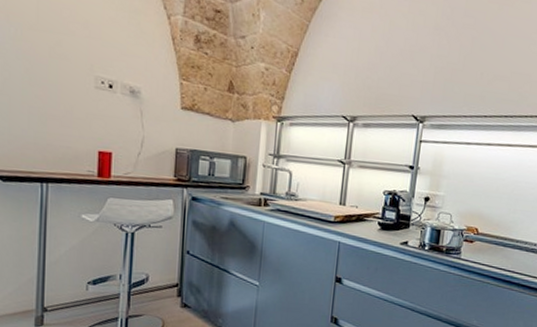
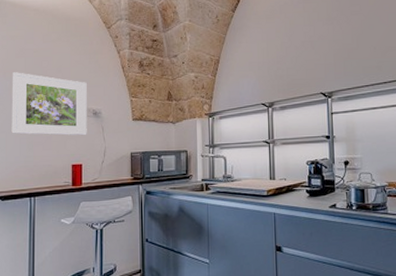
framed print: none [16,16,123,118] -> present [11,72,87,136]

